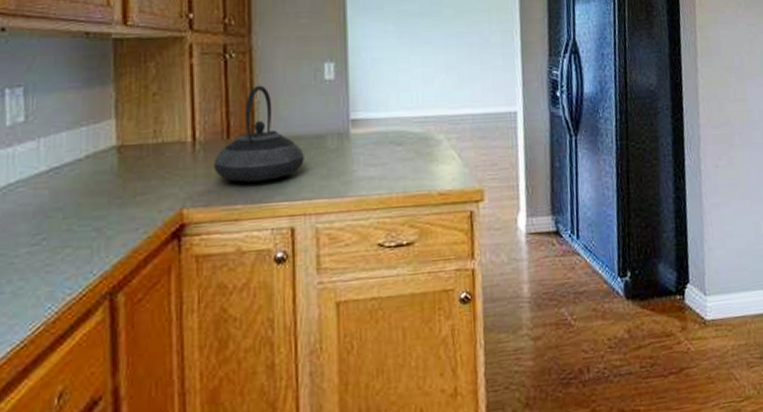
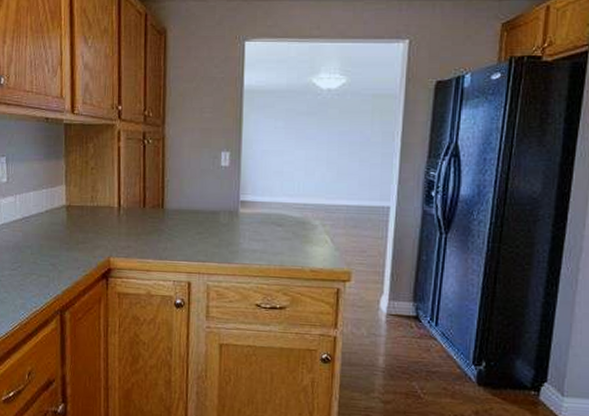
teapot: present [214,85,304,182] -> none [133,167,201,243]

